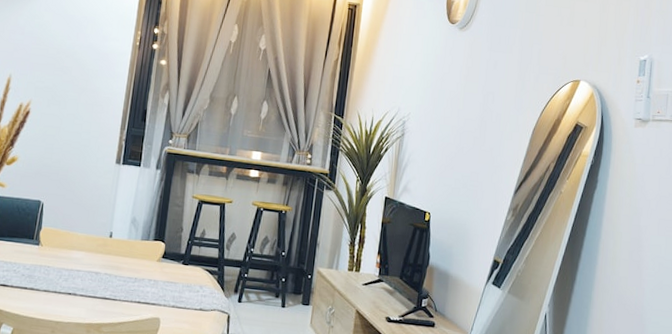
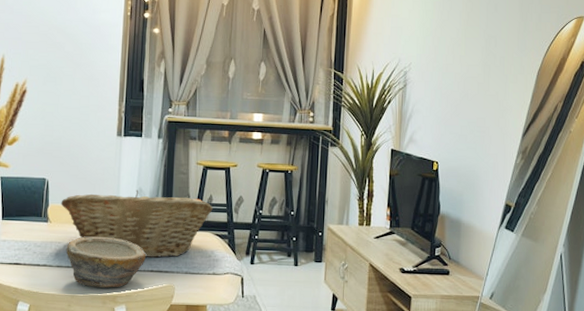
fruit basket: none [54,219,205,290] -> present [61,190,213,258]
bowl: none [55,263,134,317] -> present [67,236,146,288]

